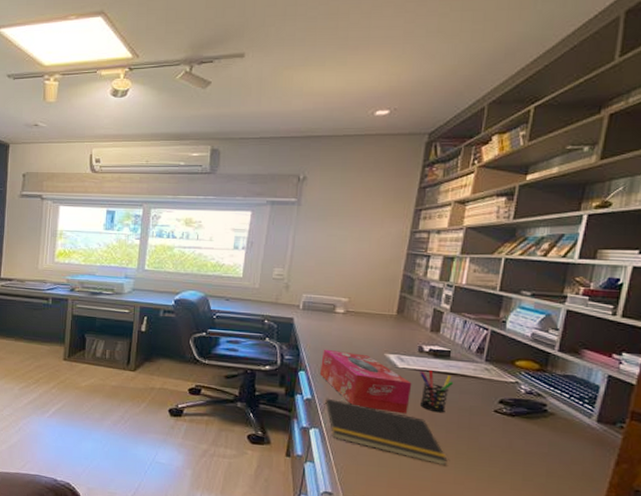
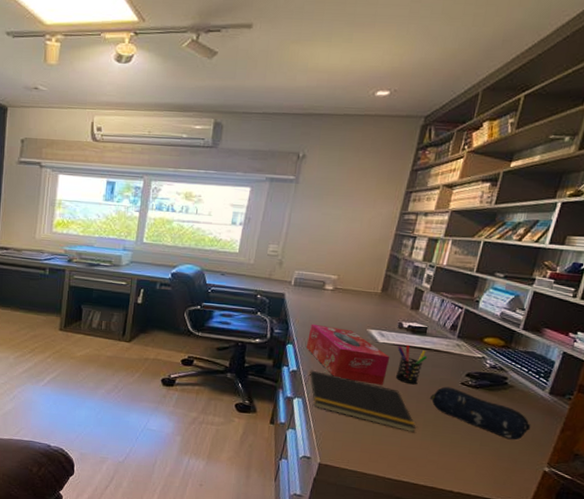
pencil case: none [460,415,580,475] -> present [429,386,531,440]

